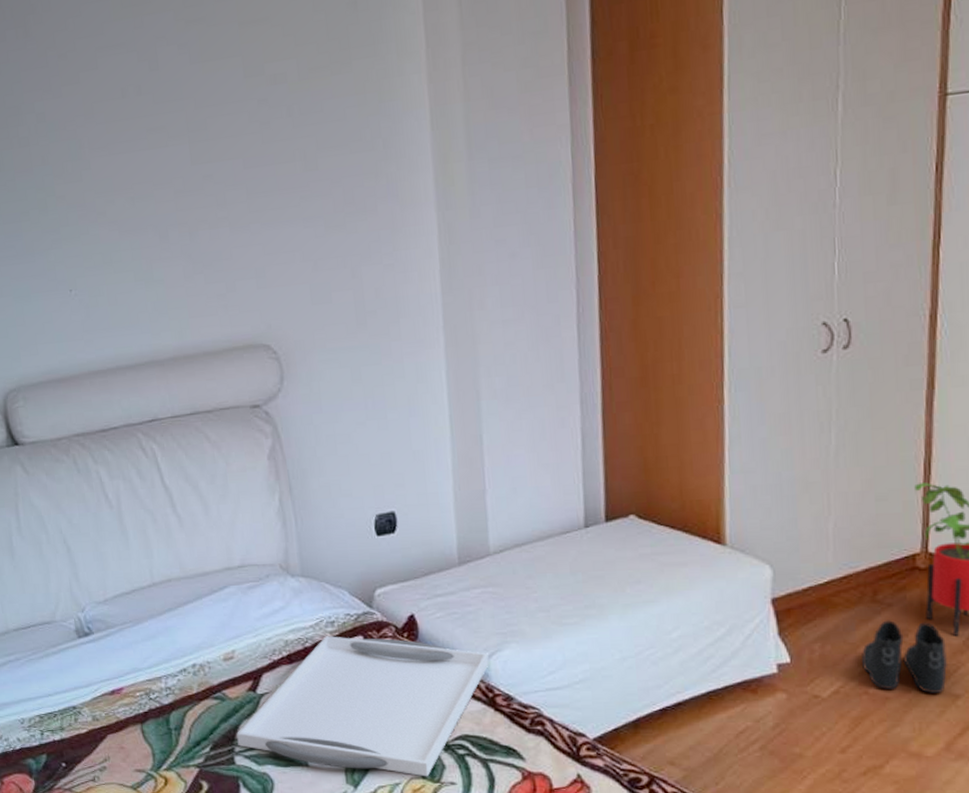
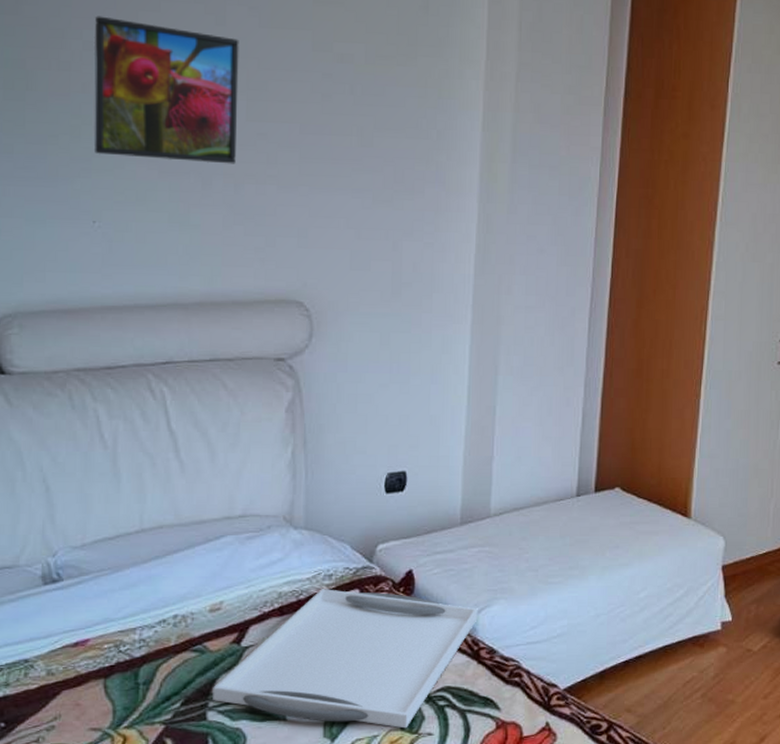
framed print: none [43,81,188,223] -> present [93,16,239,164]

